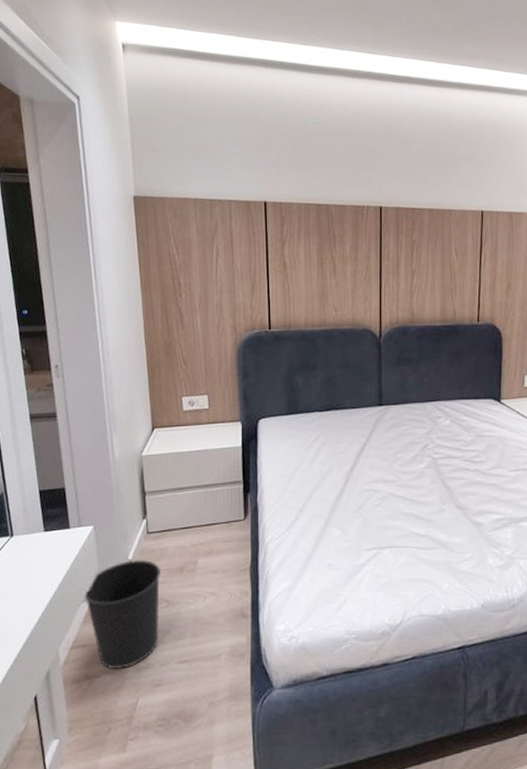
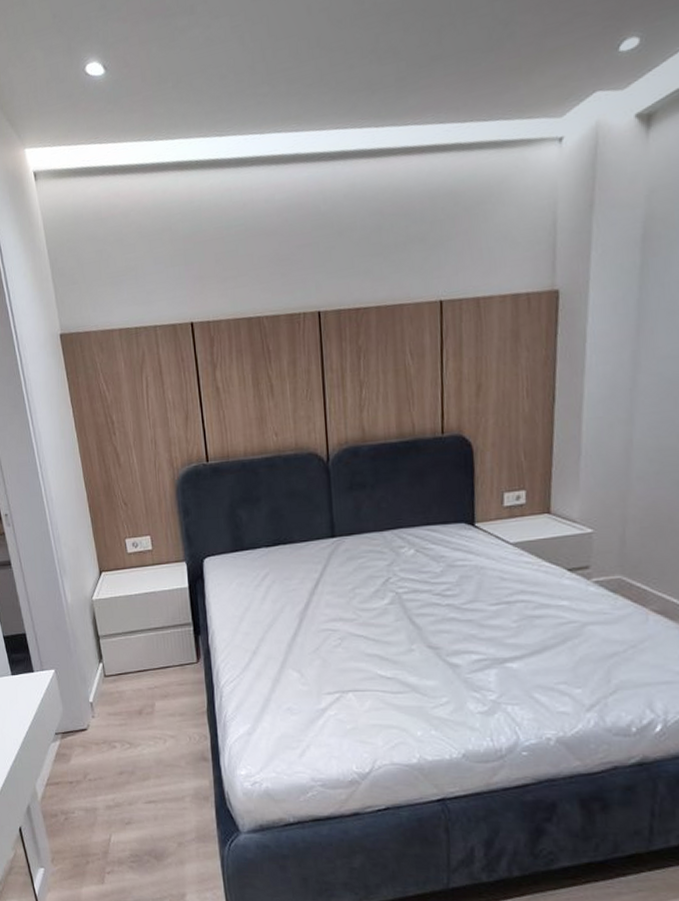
wastebasket: present [83,559,162,669] -> none [52,701,125,806]

